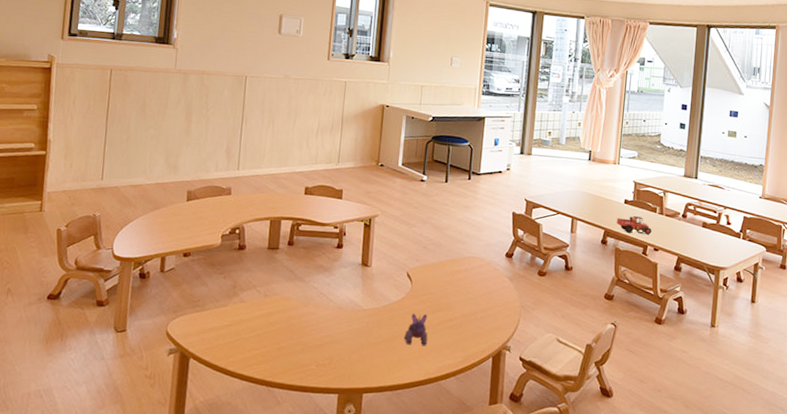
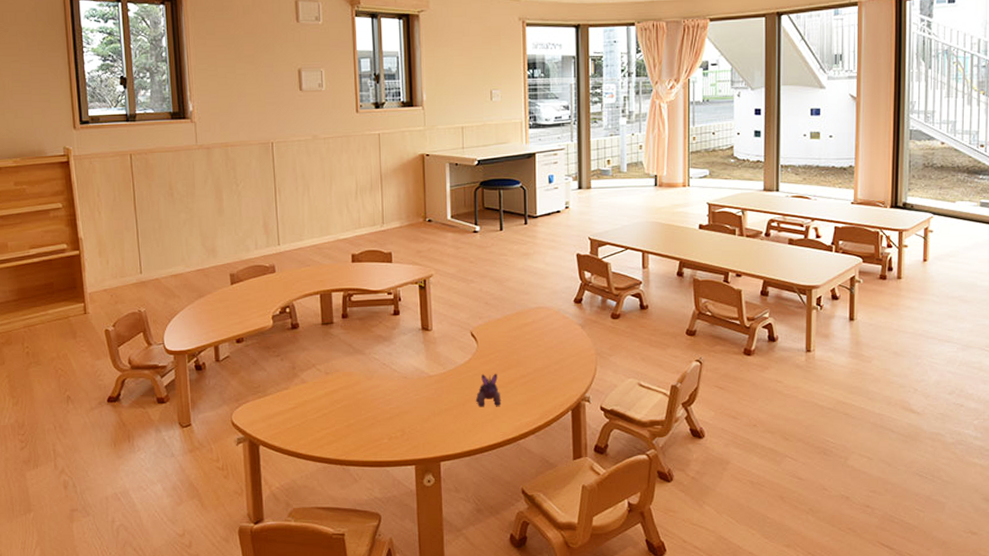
toy truck: present [616,216,652,235] -> none [692,241,732,261]

